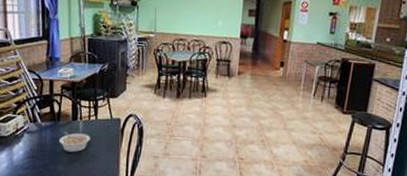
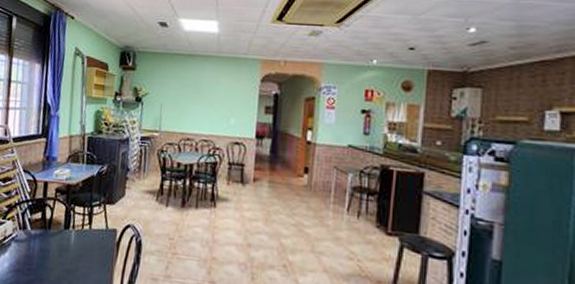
legume: present [59,131,90,153] -> none [47,241,82,269]

